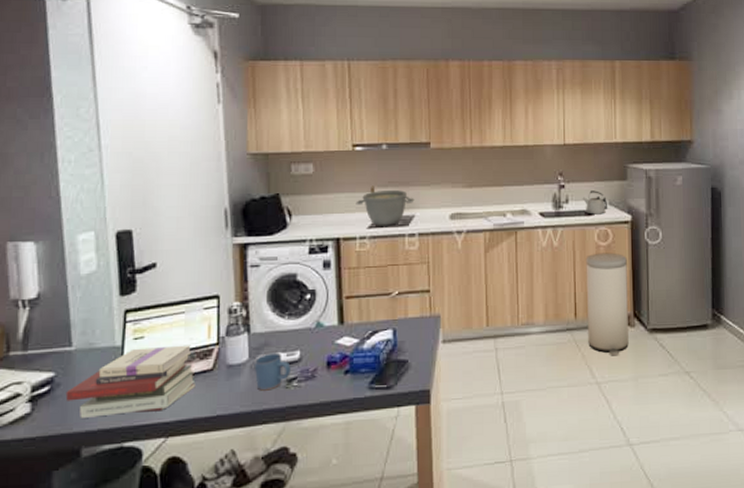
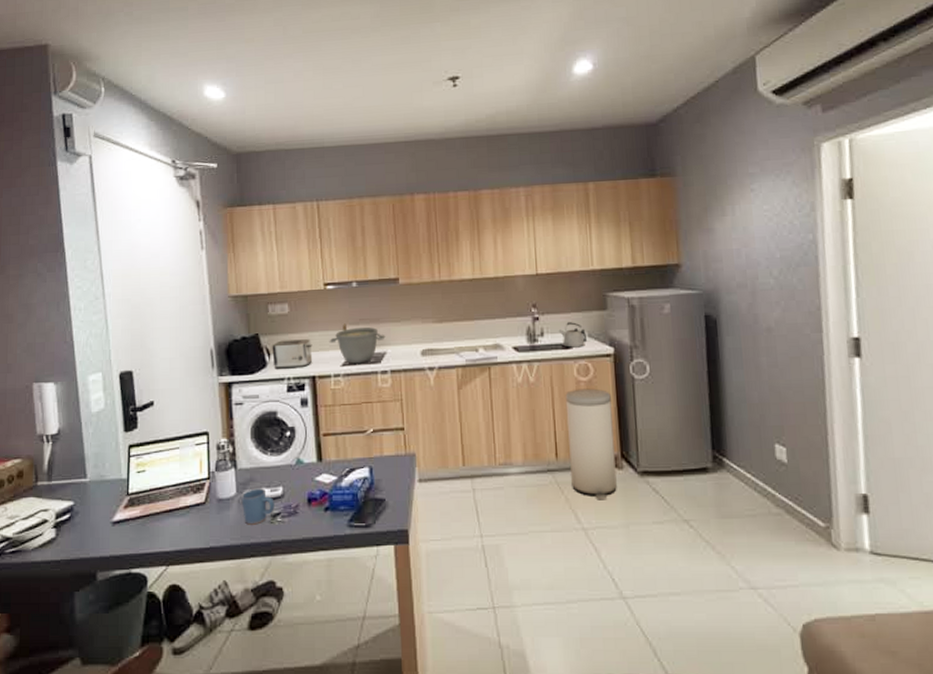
books: present [65,345,196,418] -> none [83,479,191,544]
toaster: none [294,200,338,230] -> present [272,339,313,369]

